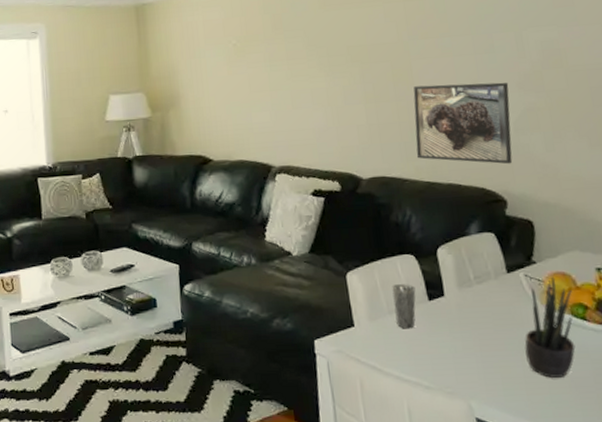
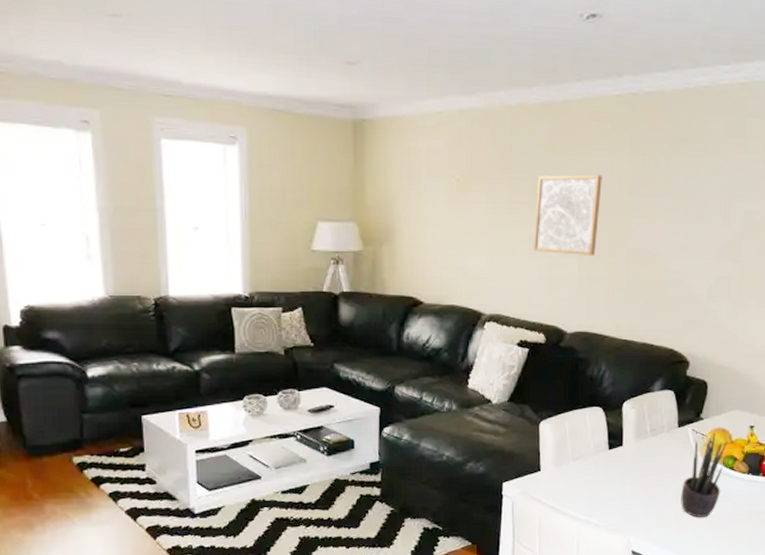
wall art: none [312,24,382,103] -> present [533,174,602,255]
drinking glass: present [392,284,416,329] -> none [578,434,599,474]
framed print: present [413,82,513,165] -> none [618,244,710,328]

